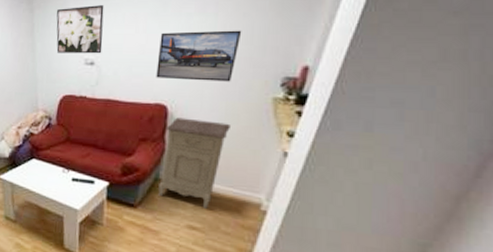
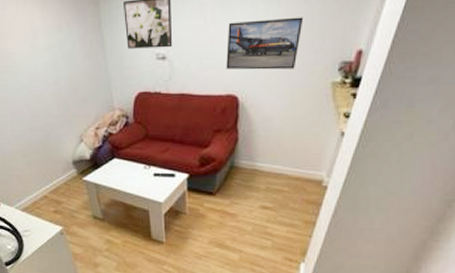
nightstand: present [158,117,230,209] -> none [234,107,295,189]

